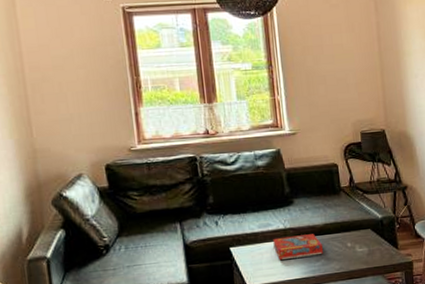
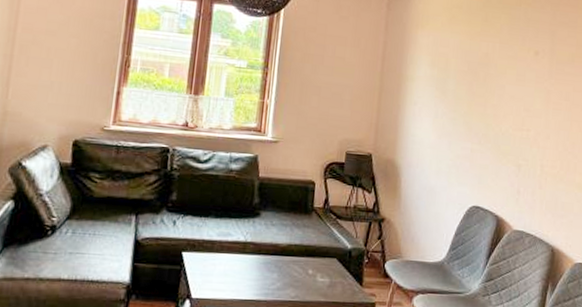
snack box: present [273,234,324,260] -> none [229,250,282,278]

